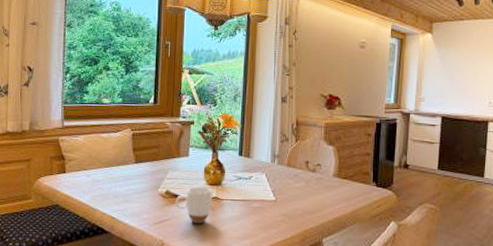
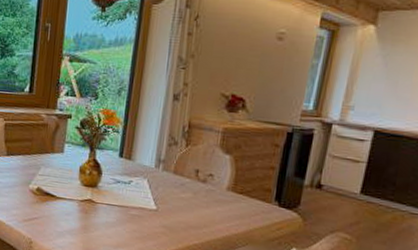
mug: present [175,186,213,224] -> none [46,186,88,227]

